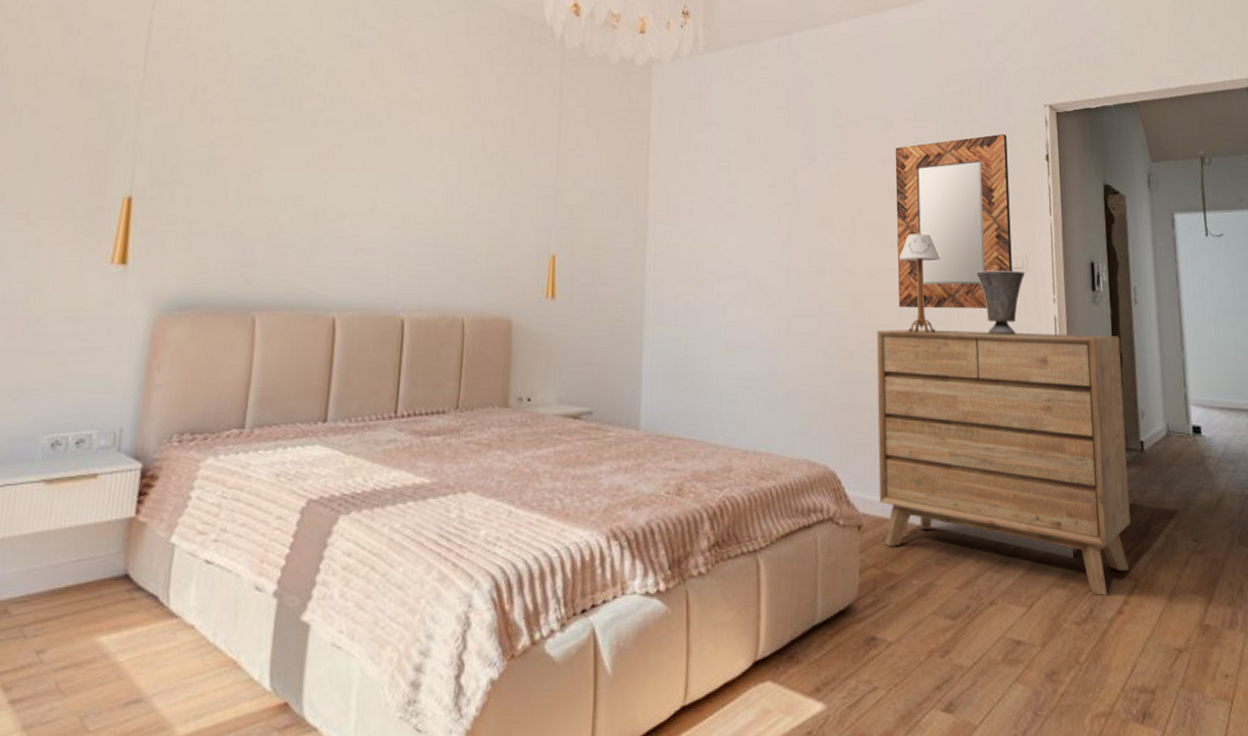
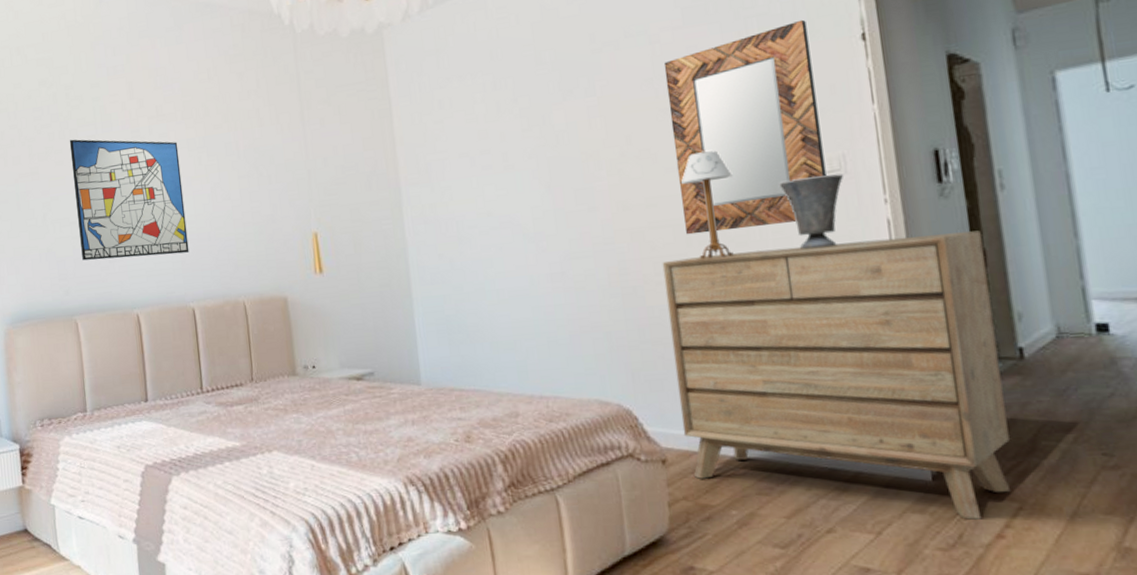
wall art: none [277,108,418,256] -> present [69,139,189,261]

